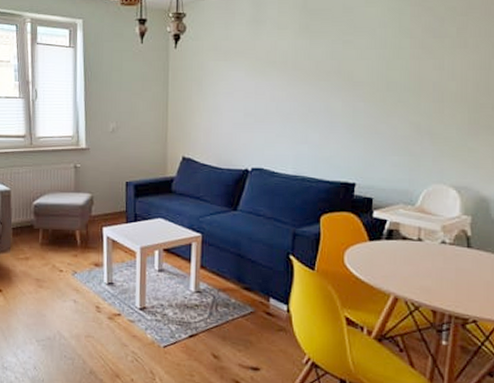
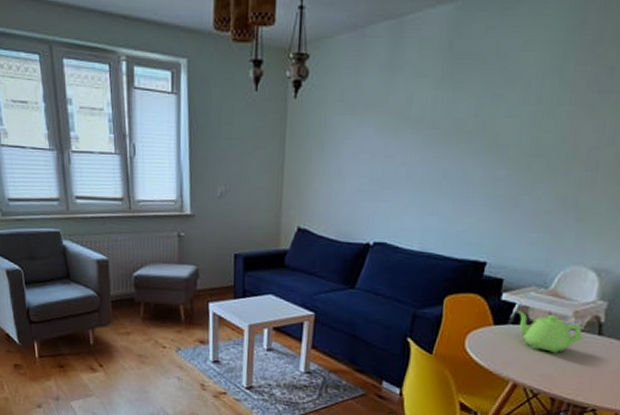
teapot: none [389,227,454,267] -> present [517,310,583,354]

